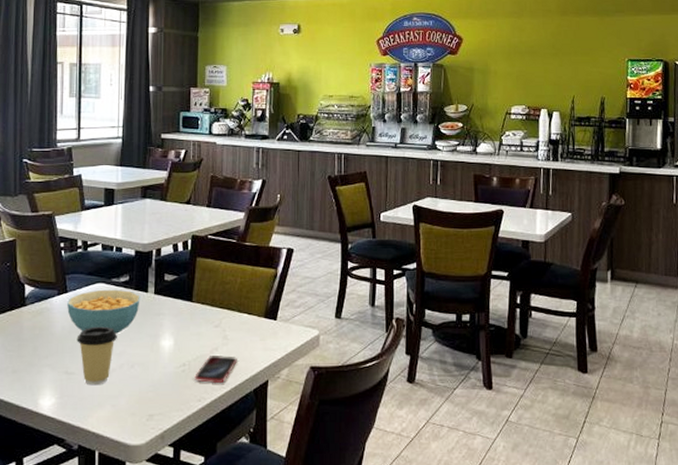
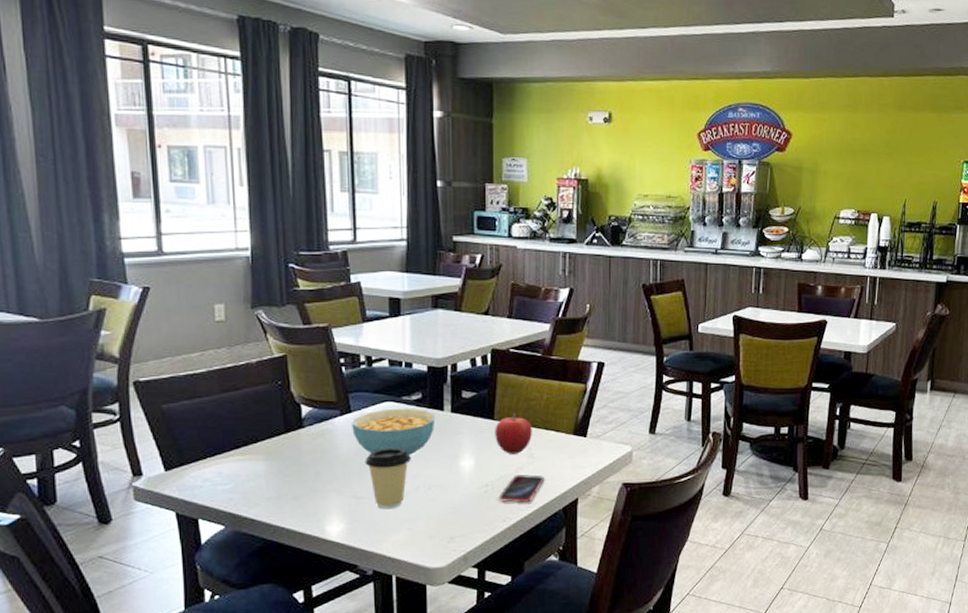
fruit: none [193,296,226,335] -> present [495,413,532,454]

